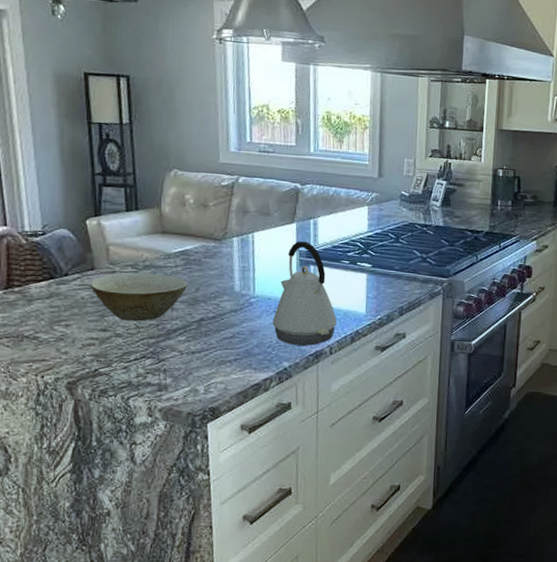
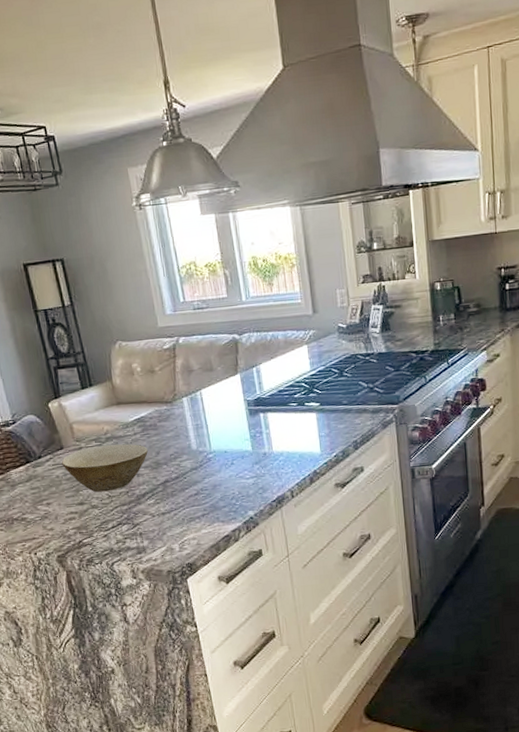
kettle: present [272,241,337,346] -> none [231,390,294,494]

